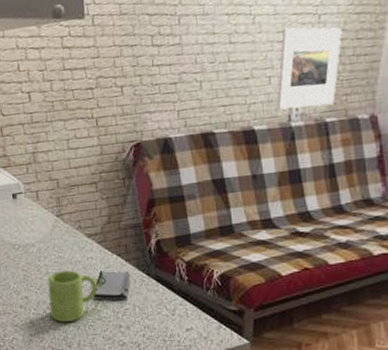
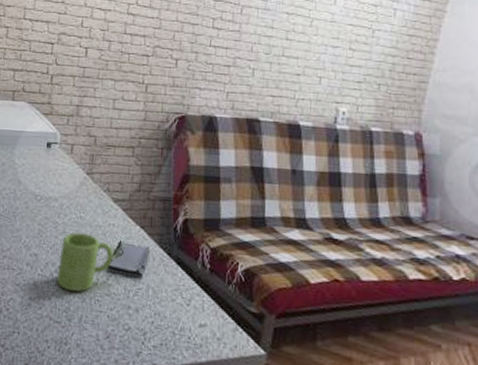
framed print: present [277,27,342,110] -> none [325,35,393,115]

